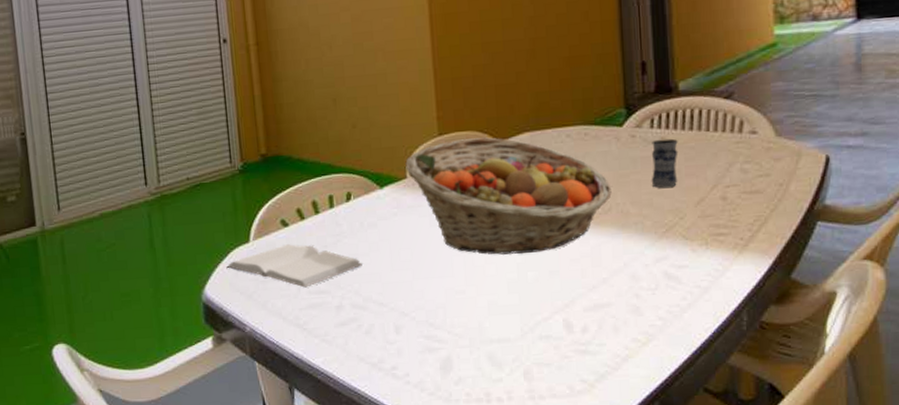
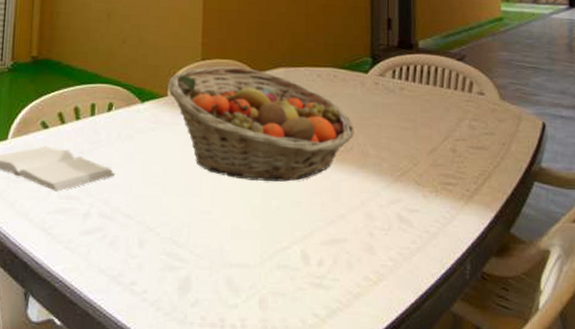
jar: present [651,138,678,189] -> none [390,89,416,135]

